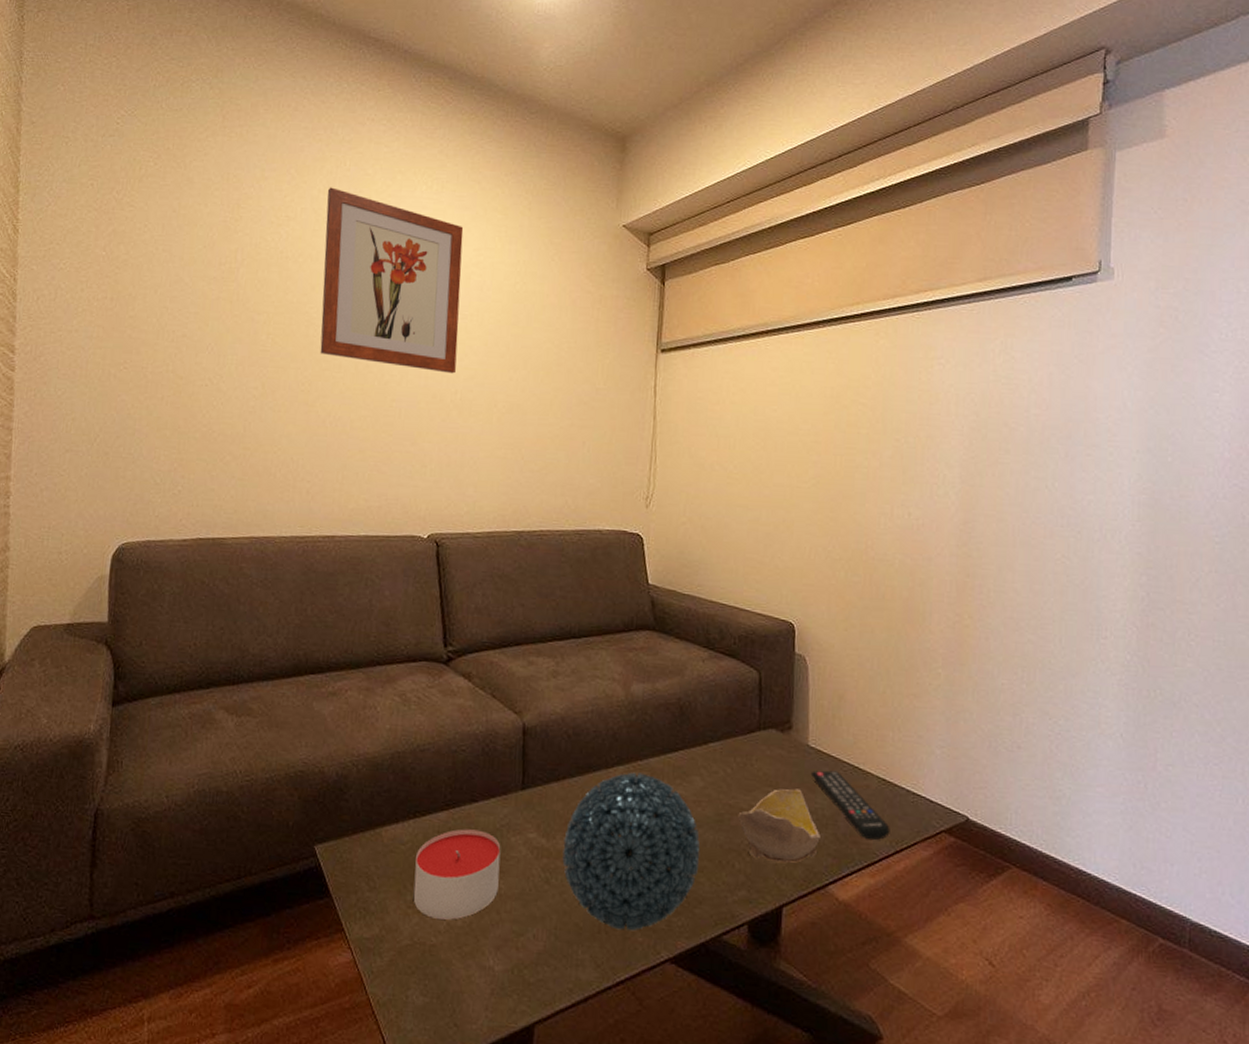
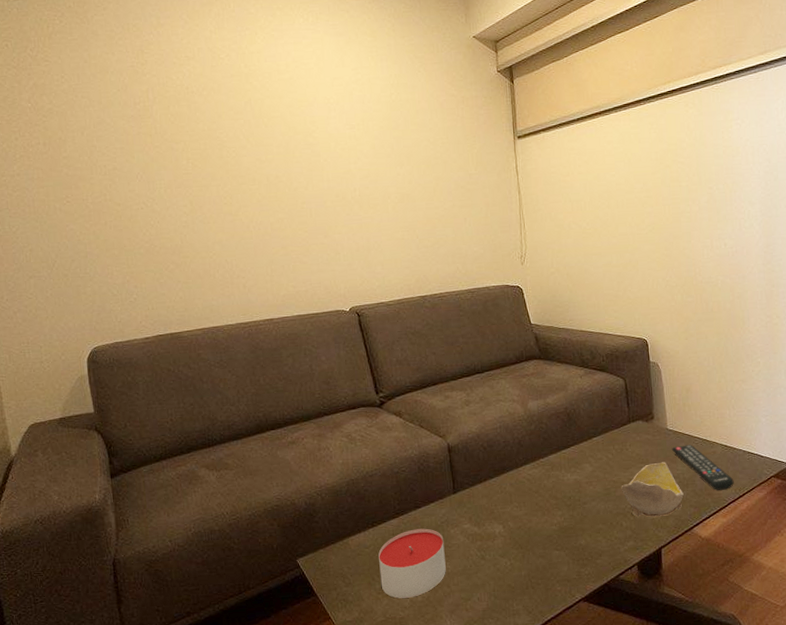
wall art: present [320,187,464,374] -> none [218,27,352,176]
decorative ball: present [562,772,701,931] -> none [491,467,596,584]

